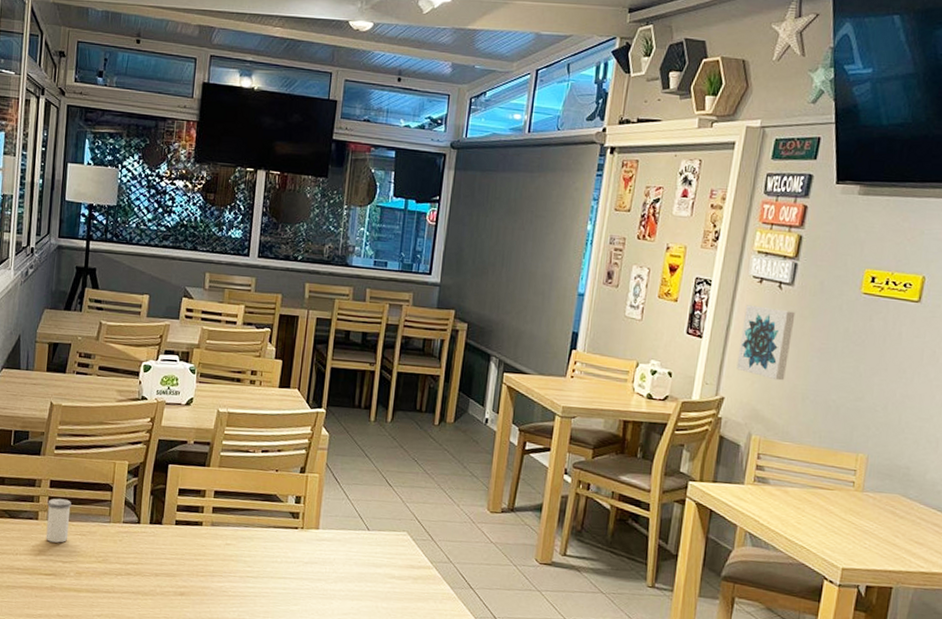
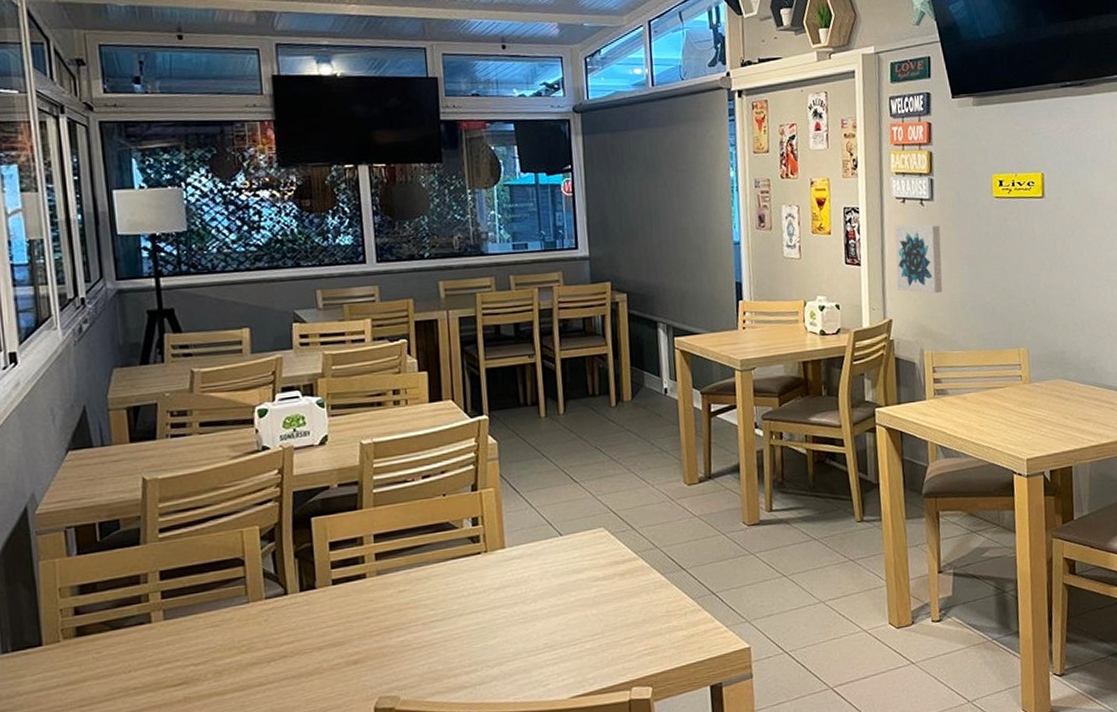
salt shaker: present [45,498,72,543] -> none [160,588,197,645]

